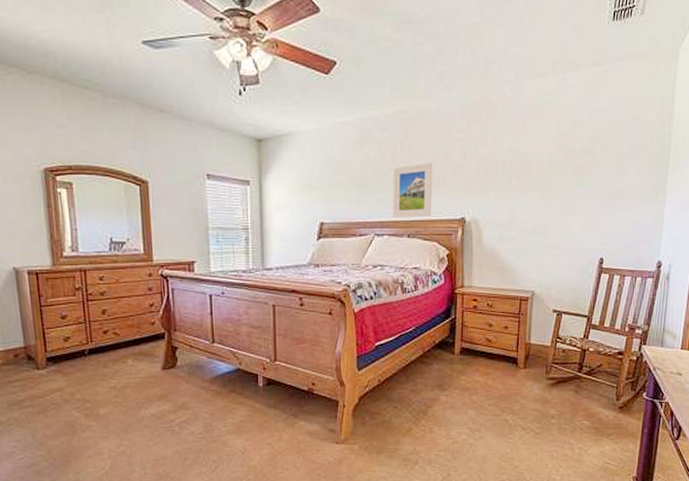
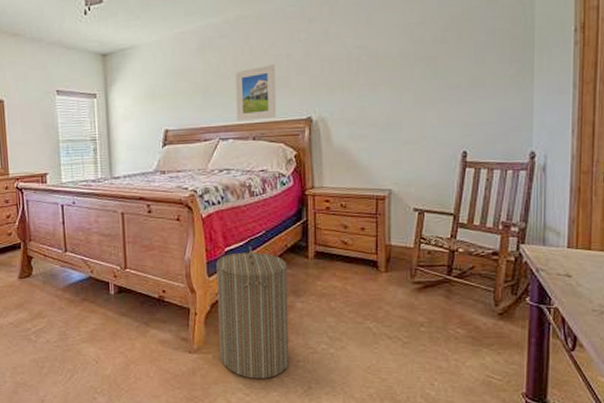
laundry hamper: none [366,341,435,467] -> present [216,245,289,379]

